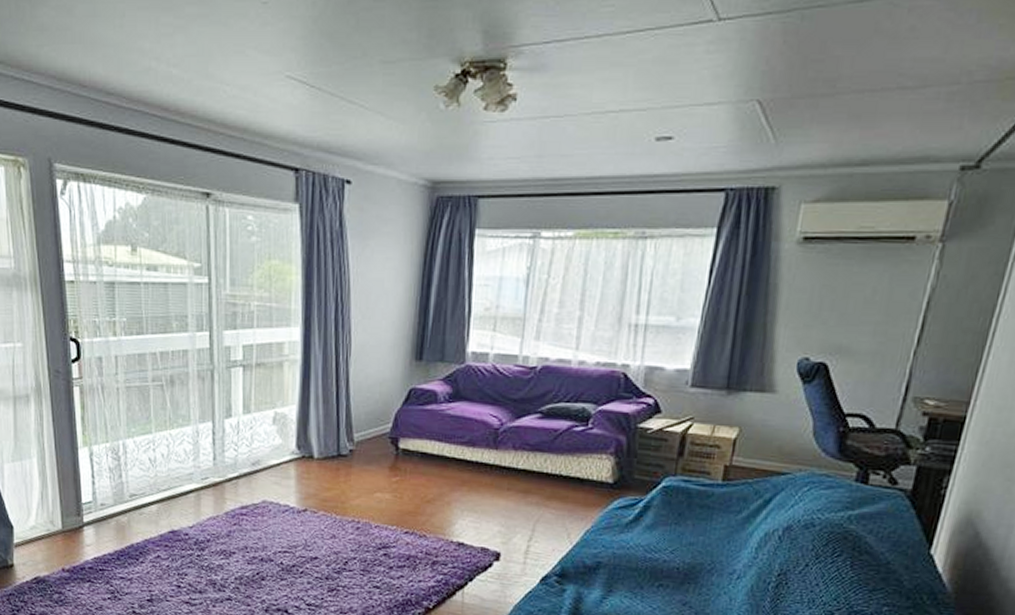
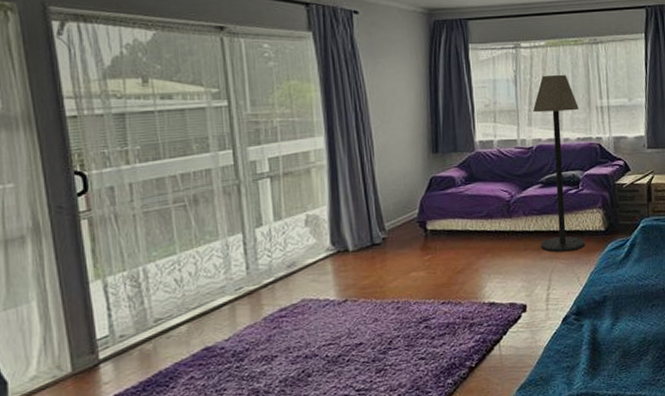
floor lamp: none [528,276,605,501] -> present [532,74,586,253]

